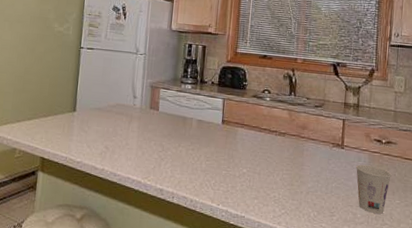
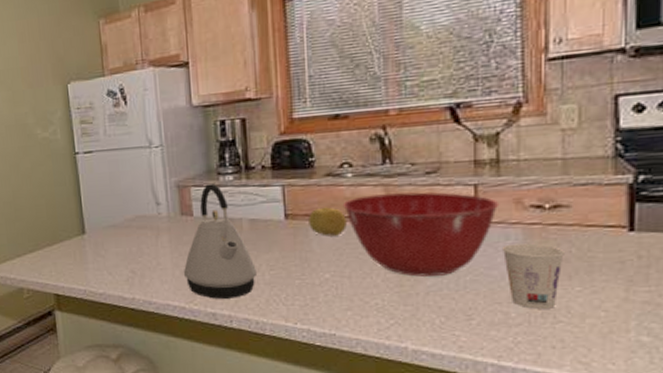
kettle: none [144,88,197,179] -> present [183,184,256,299]
fruit: none [237,119,262,142] -> present [308,207,347,236]
mixing bowl: none [261,115,357,181] -> present [342,192,500,277]

